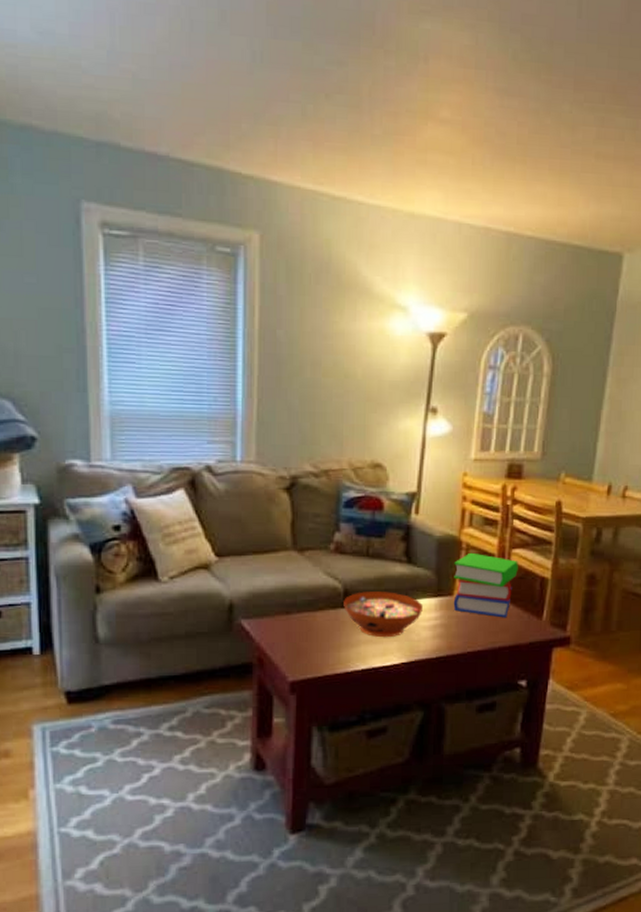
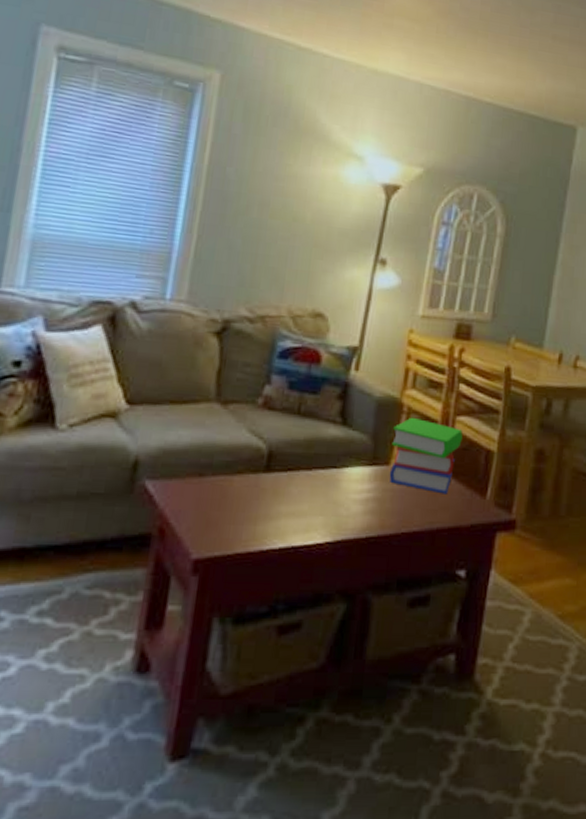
decorative bowl: present [343,591,423,638] -> none [266,454,355,511]

